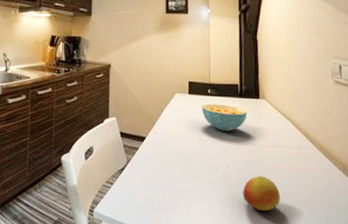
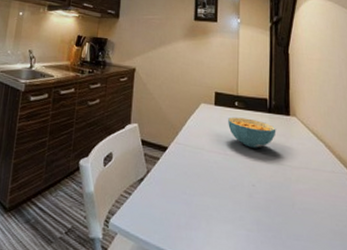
fruit: present [243,176,280,211] -> none [270,199,310,240]

